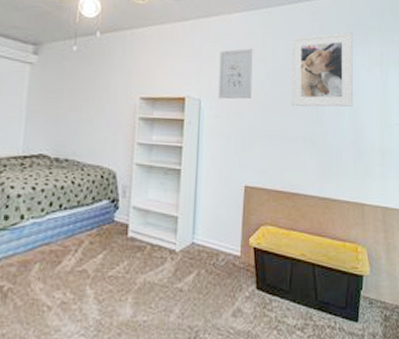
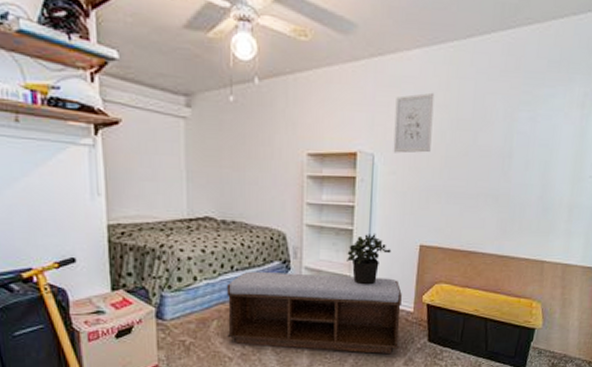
bench: none [48,210,229,303] -> present [226,271,402,354]
potted plant: none [174,173,218,227] -> present [347,232,392,285]
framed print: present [291,32,354,107] -> none [474,69,554,160]

